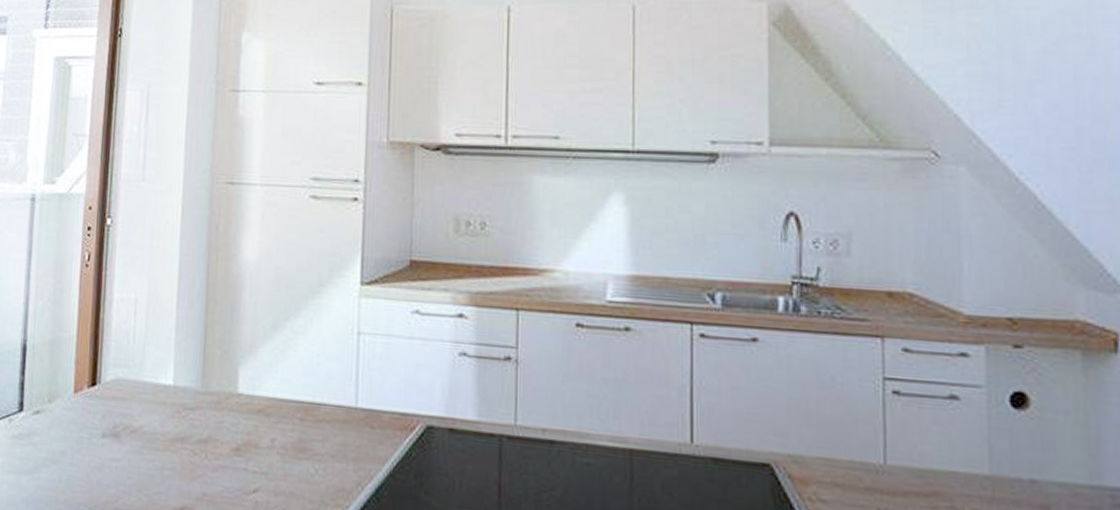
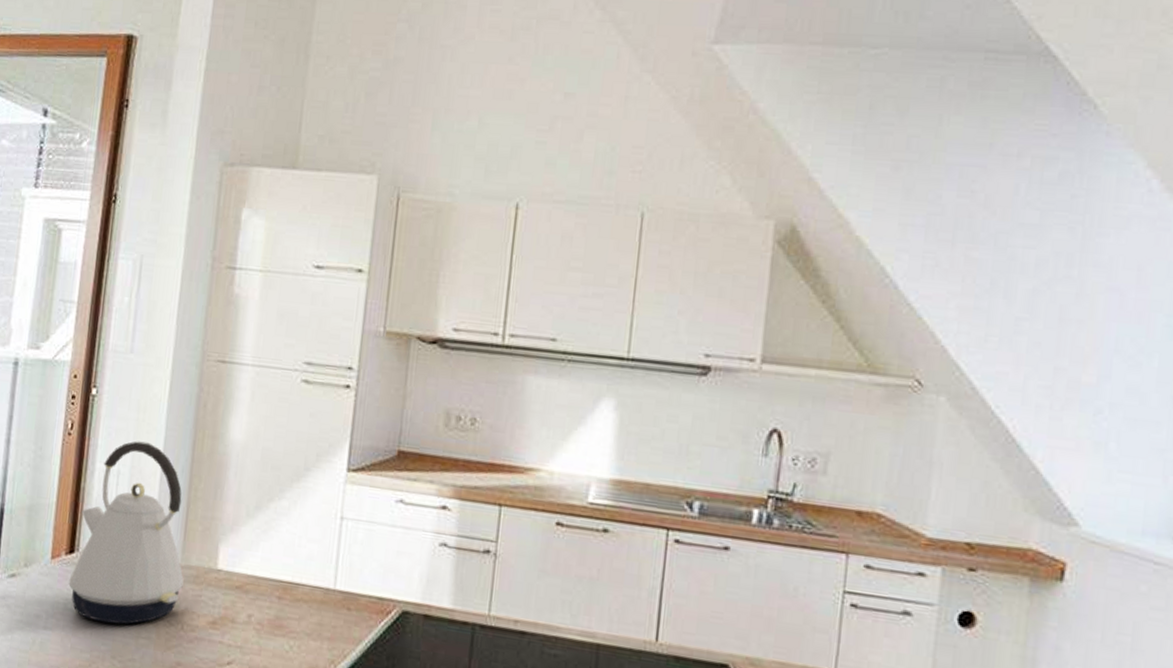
kettle: none [92,268,205,457] -> present [68,441,184,625]

